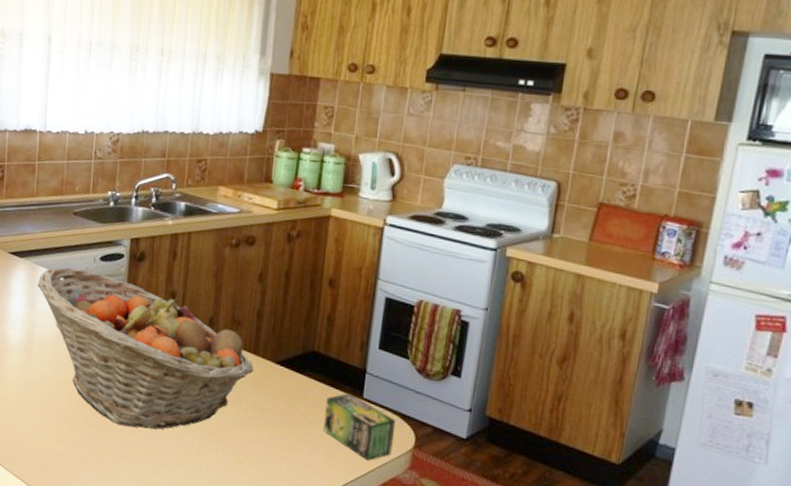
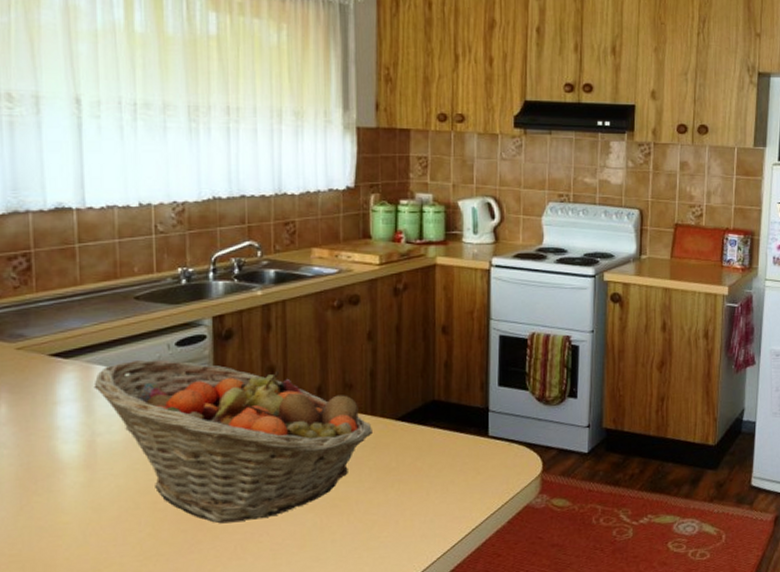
tea box: present [322,393,396,461] -> none [452,434,523,495]

